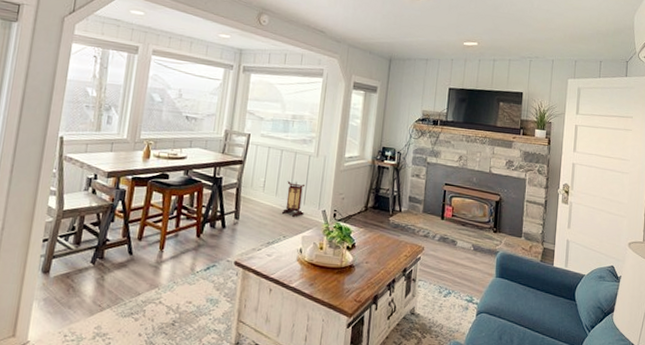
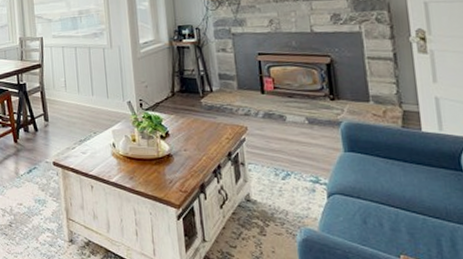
lantern: present [281,181,306,217] -> none [87,77,109,112]

